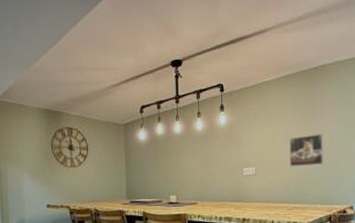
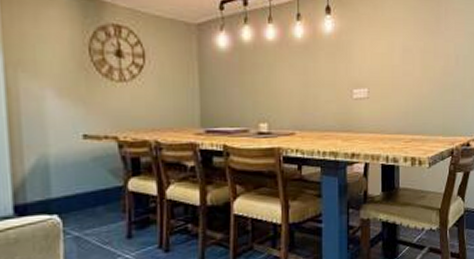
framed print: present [288,133,324,167] -> none [408,48,448,90]

